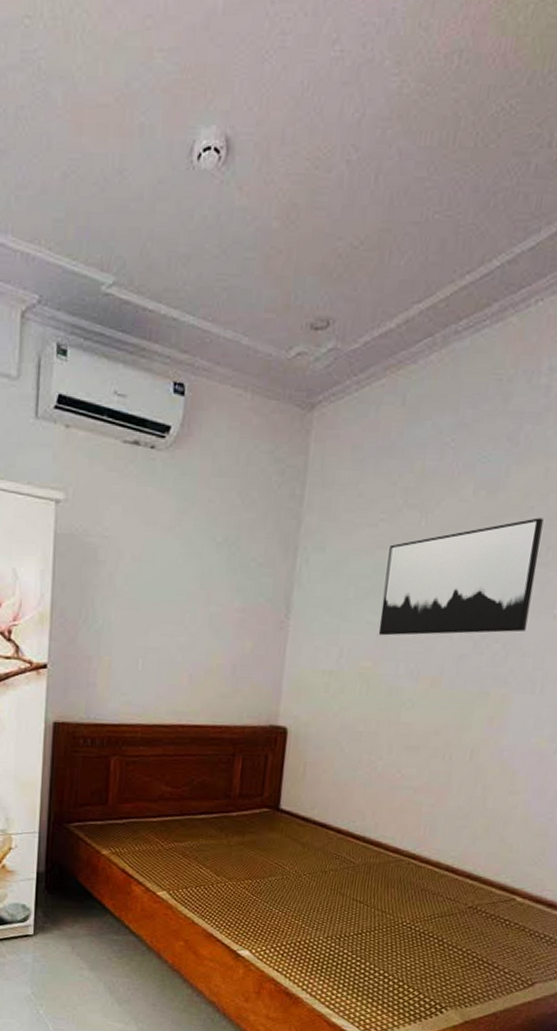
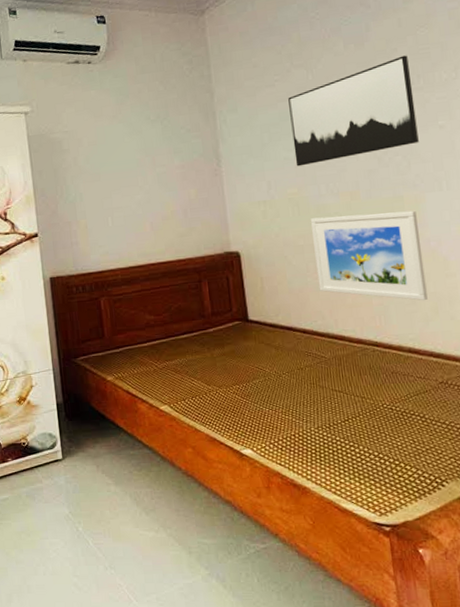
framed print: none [367,701,498,817] -> present [310,210,428,301]

